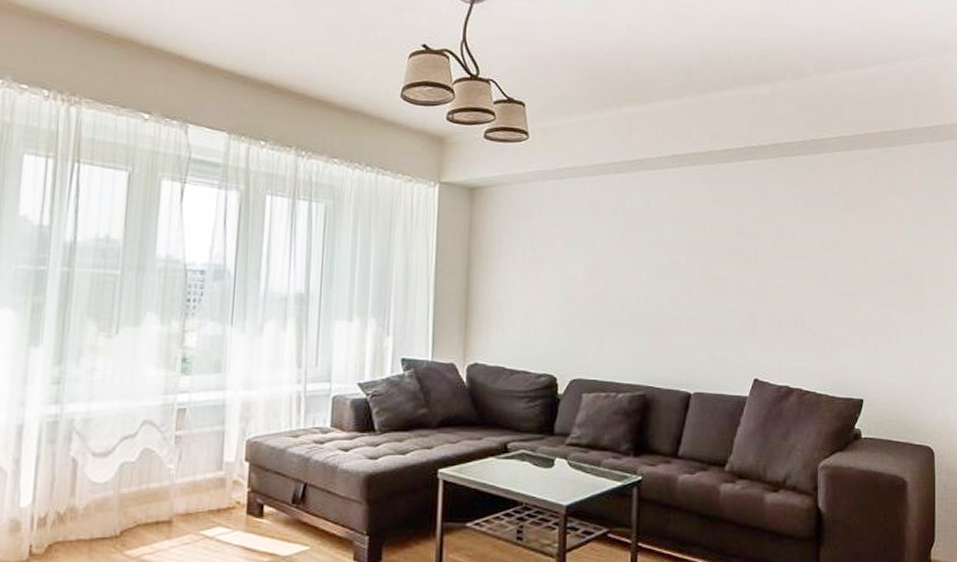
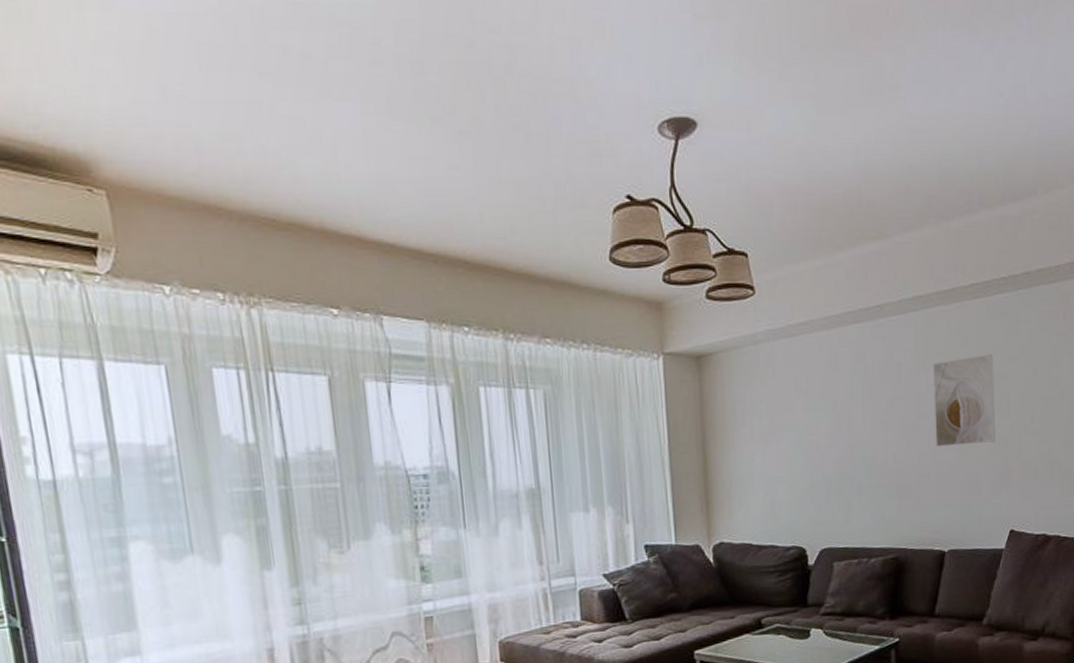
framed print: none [686,212,743,294] -> present [933,353,995,447]

